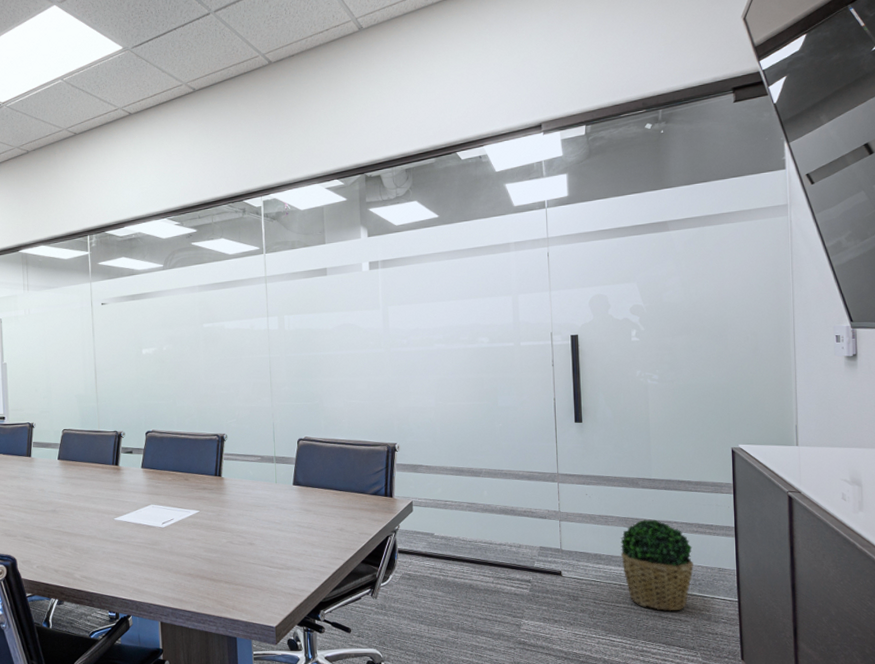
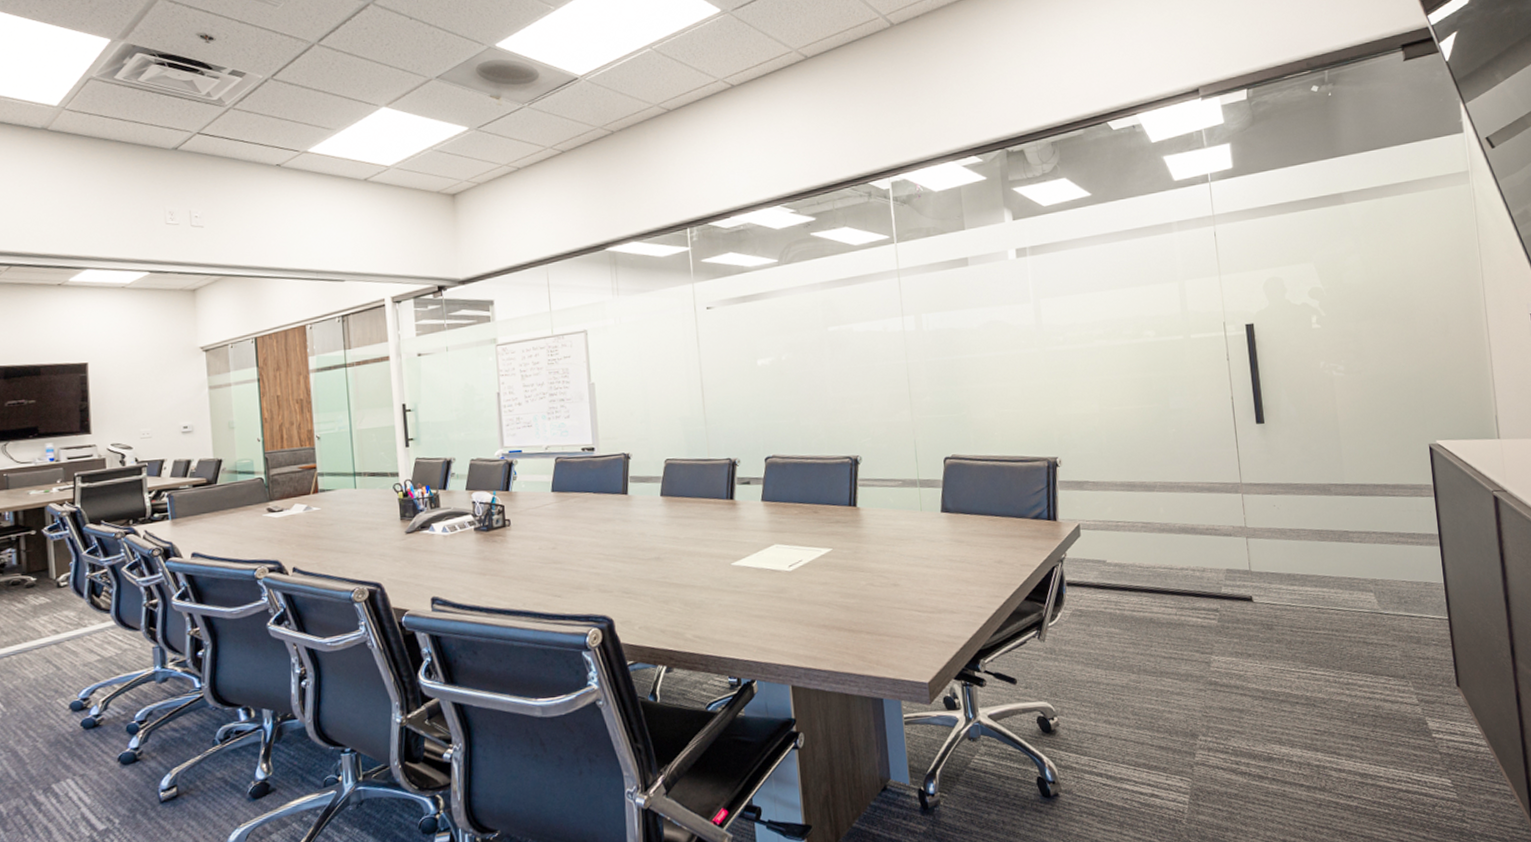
potted plant: present [620,519,693,611] -> none [1315,530,1397,636]

